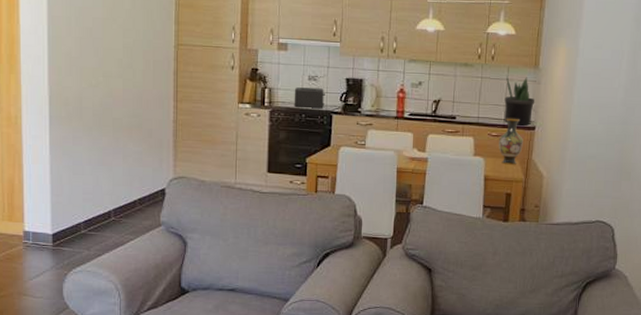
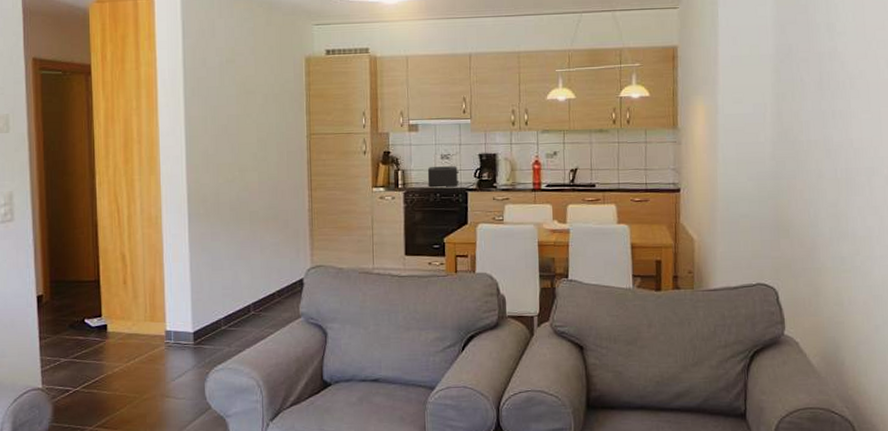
vase: present [499,118,523,165] -> none [643,181,669,231]
planter: present [504,76,535,126] -> none [644,138,678,189]

